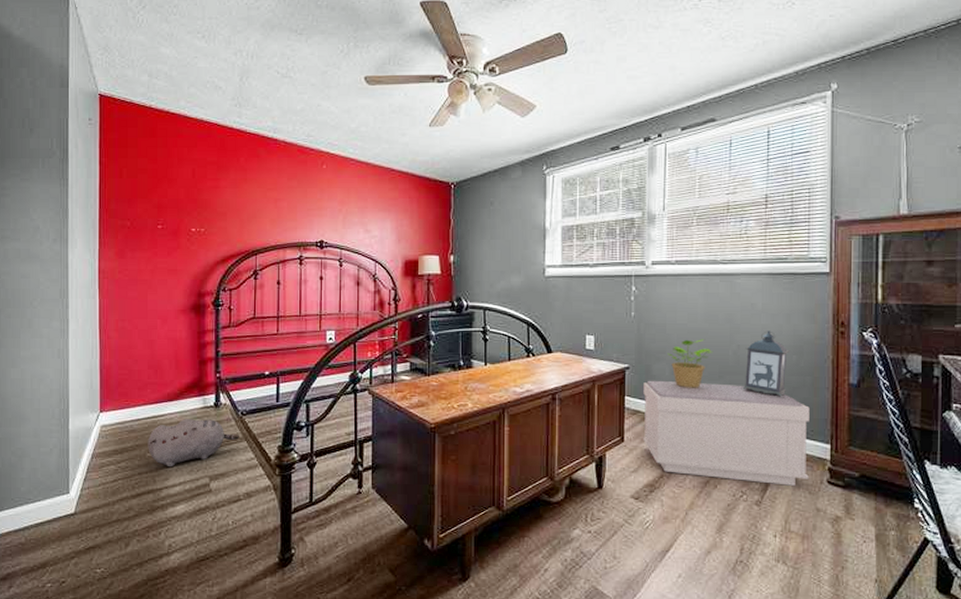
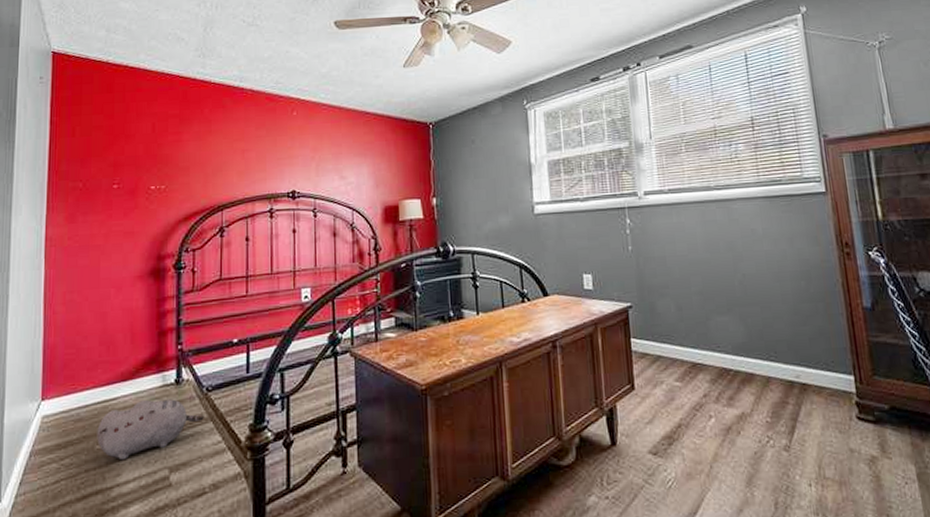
bench: present [643,380,810,486] -> none [649,317,837,426]
potted plant: present [667,339,713,388] -> none [671,270,719,325]
lantern: present [742,330,790,397] -> none [751,256,801,327]

